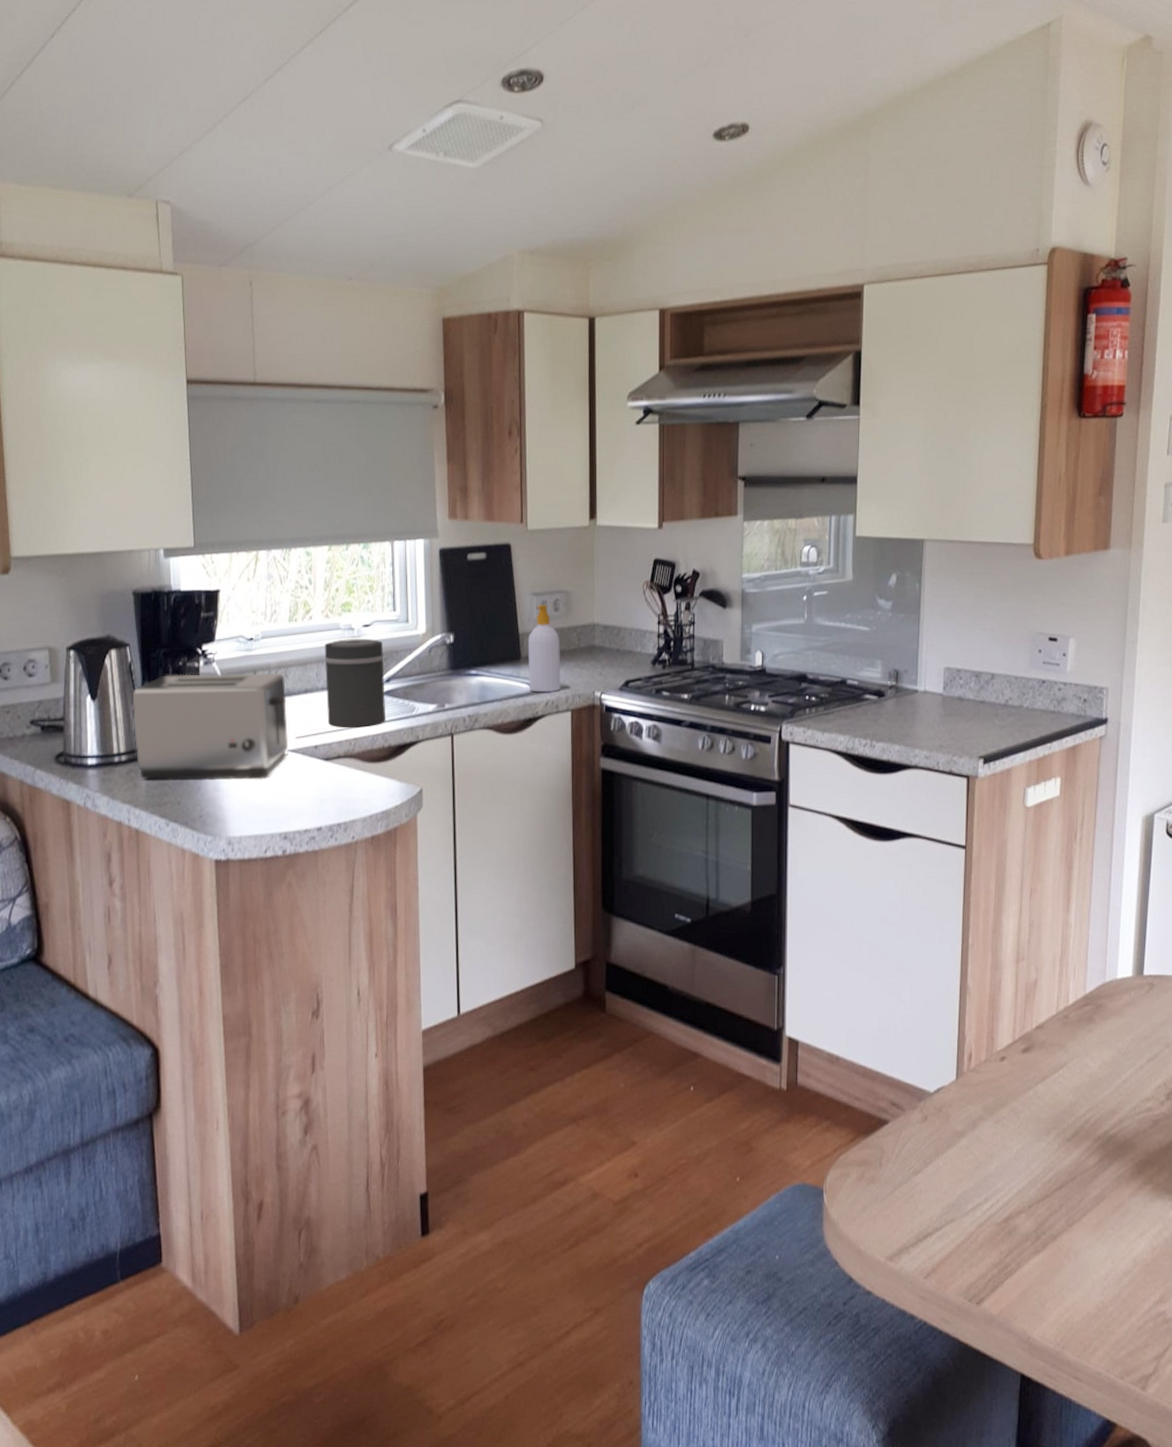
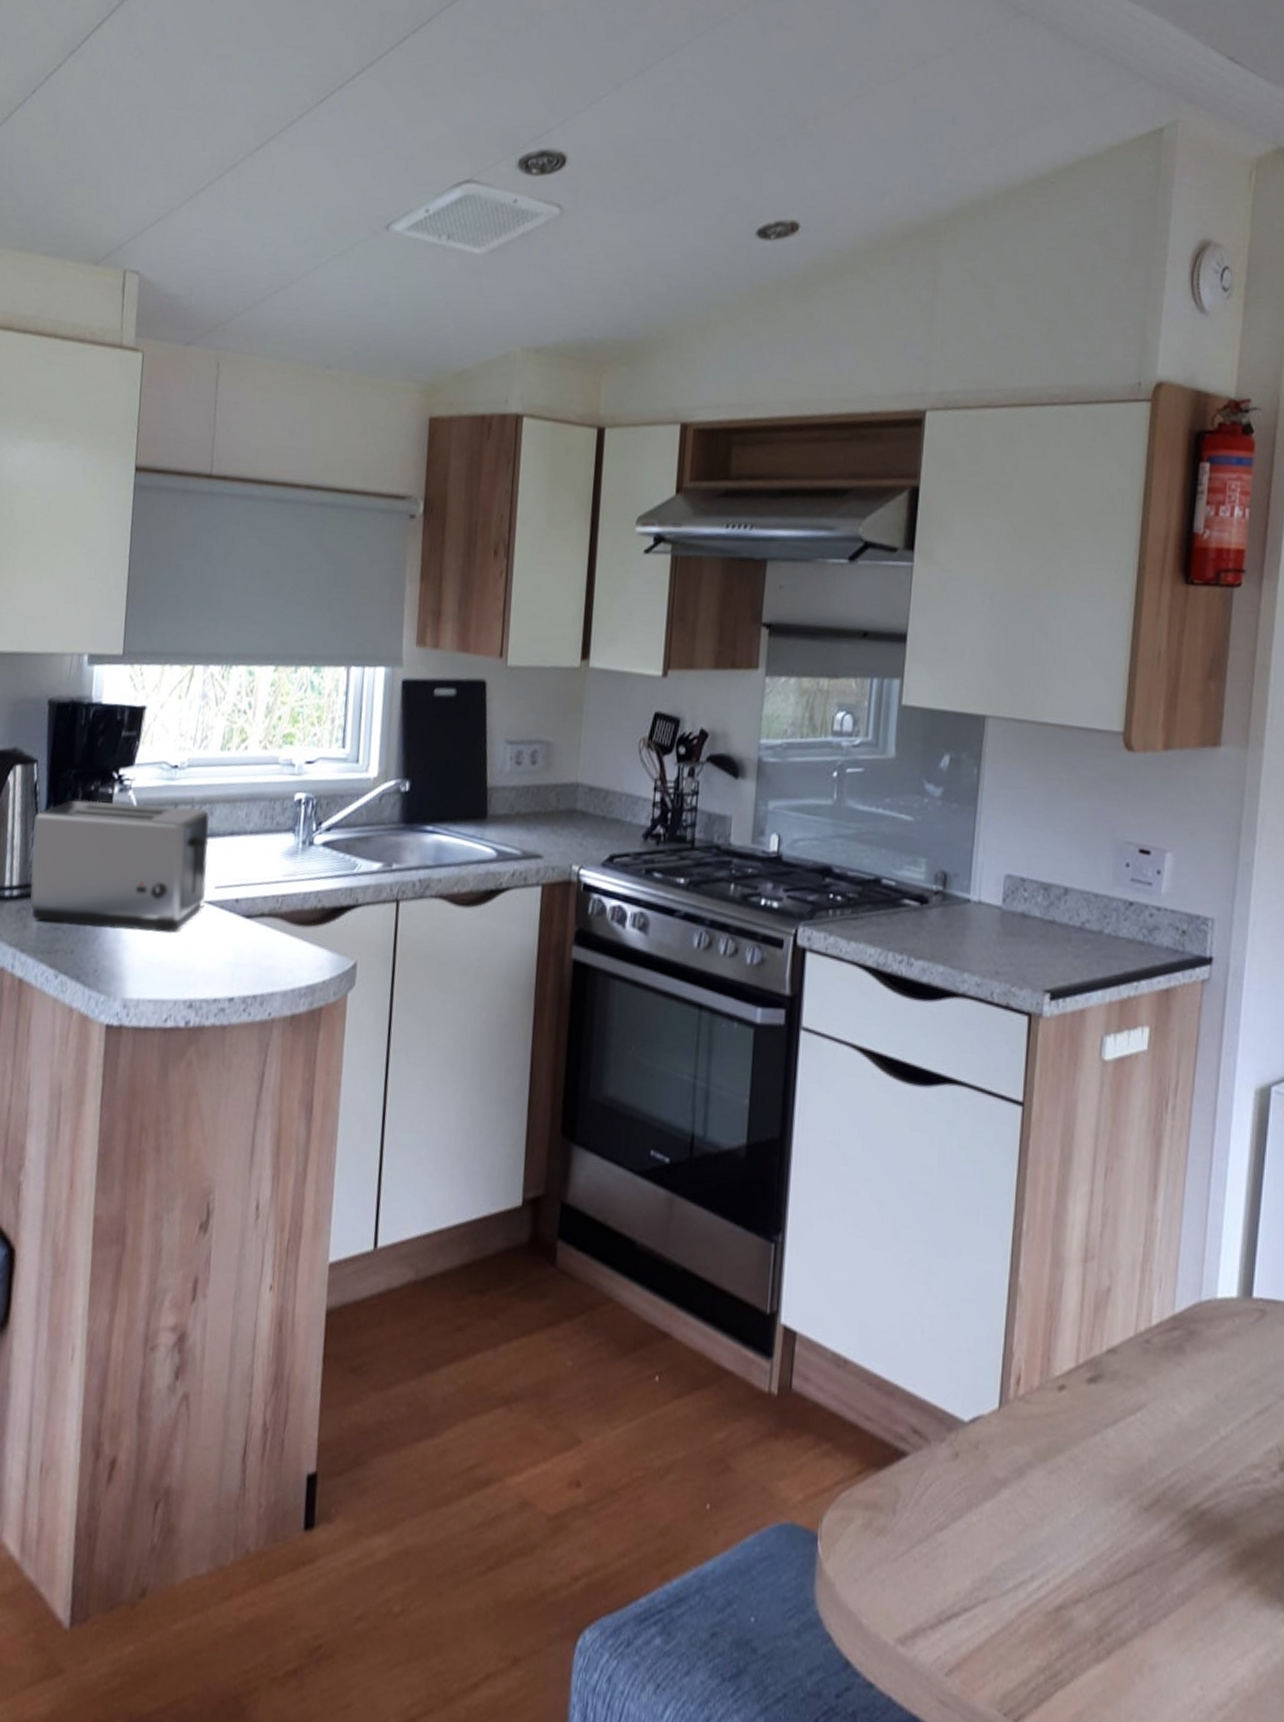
cylinder: present [324,639,386,727] -> none [253,775,327,882]
soap bottle: present [527,604,561,693] -> none [494,754,535,861]

